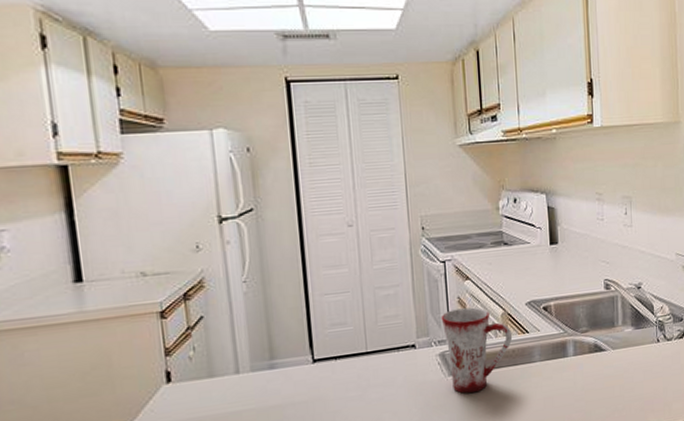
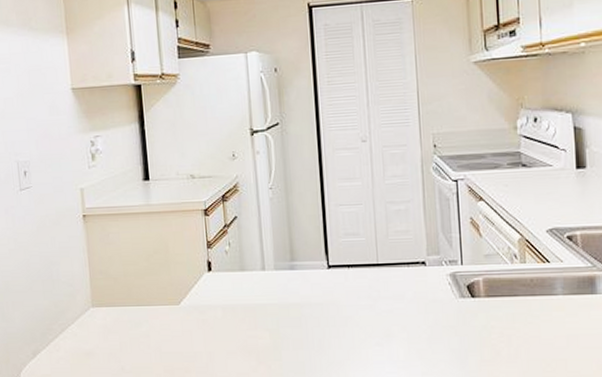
mug: present [441,307,513,393] -> none [452,229,531,319]

